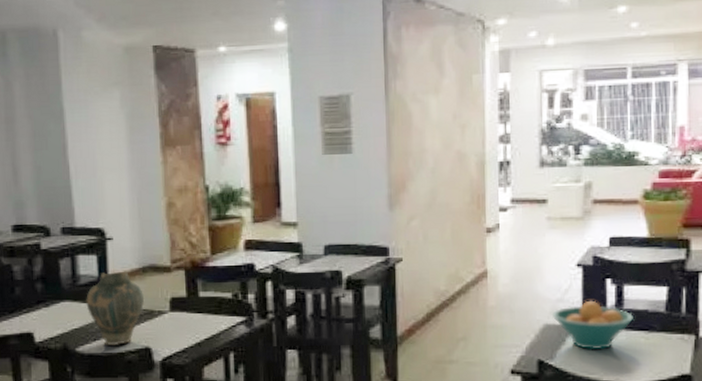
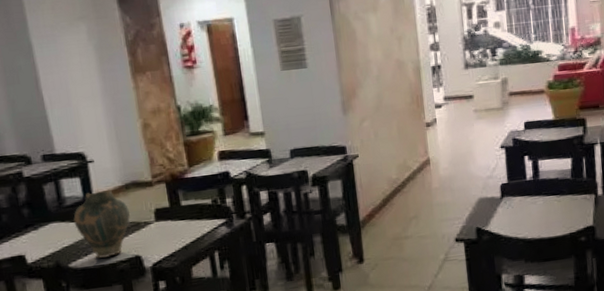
fruit bowl: present [553,301,633,350] -> none [485,175,547,215]

